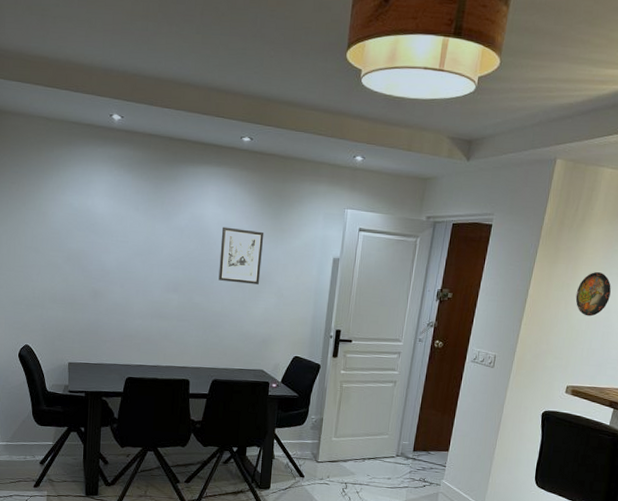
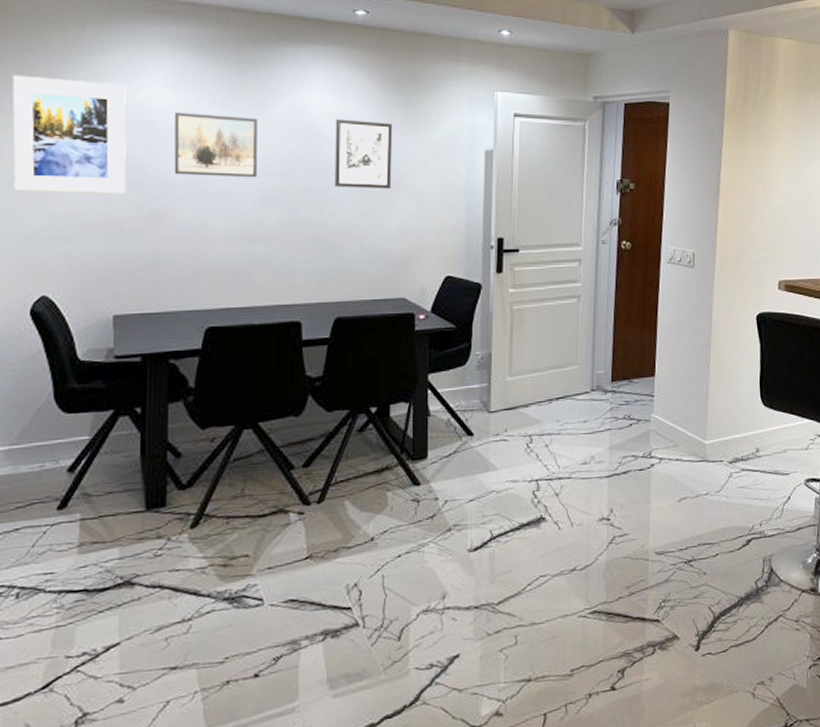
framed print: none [7,184,79,276] -> present [12,74,127,194]
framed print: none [109,217,167,270] -> present [174,113,257,178]
decorative plate: present [575,272,611,317] -> none [772,150,808,199]

